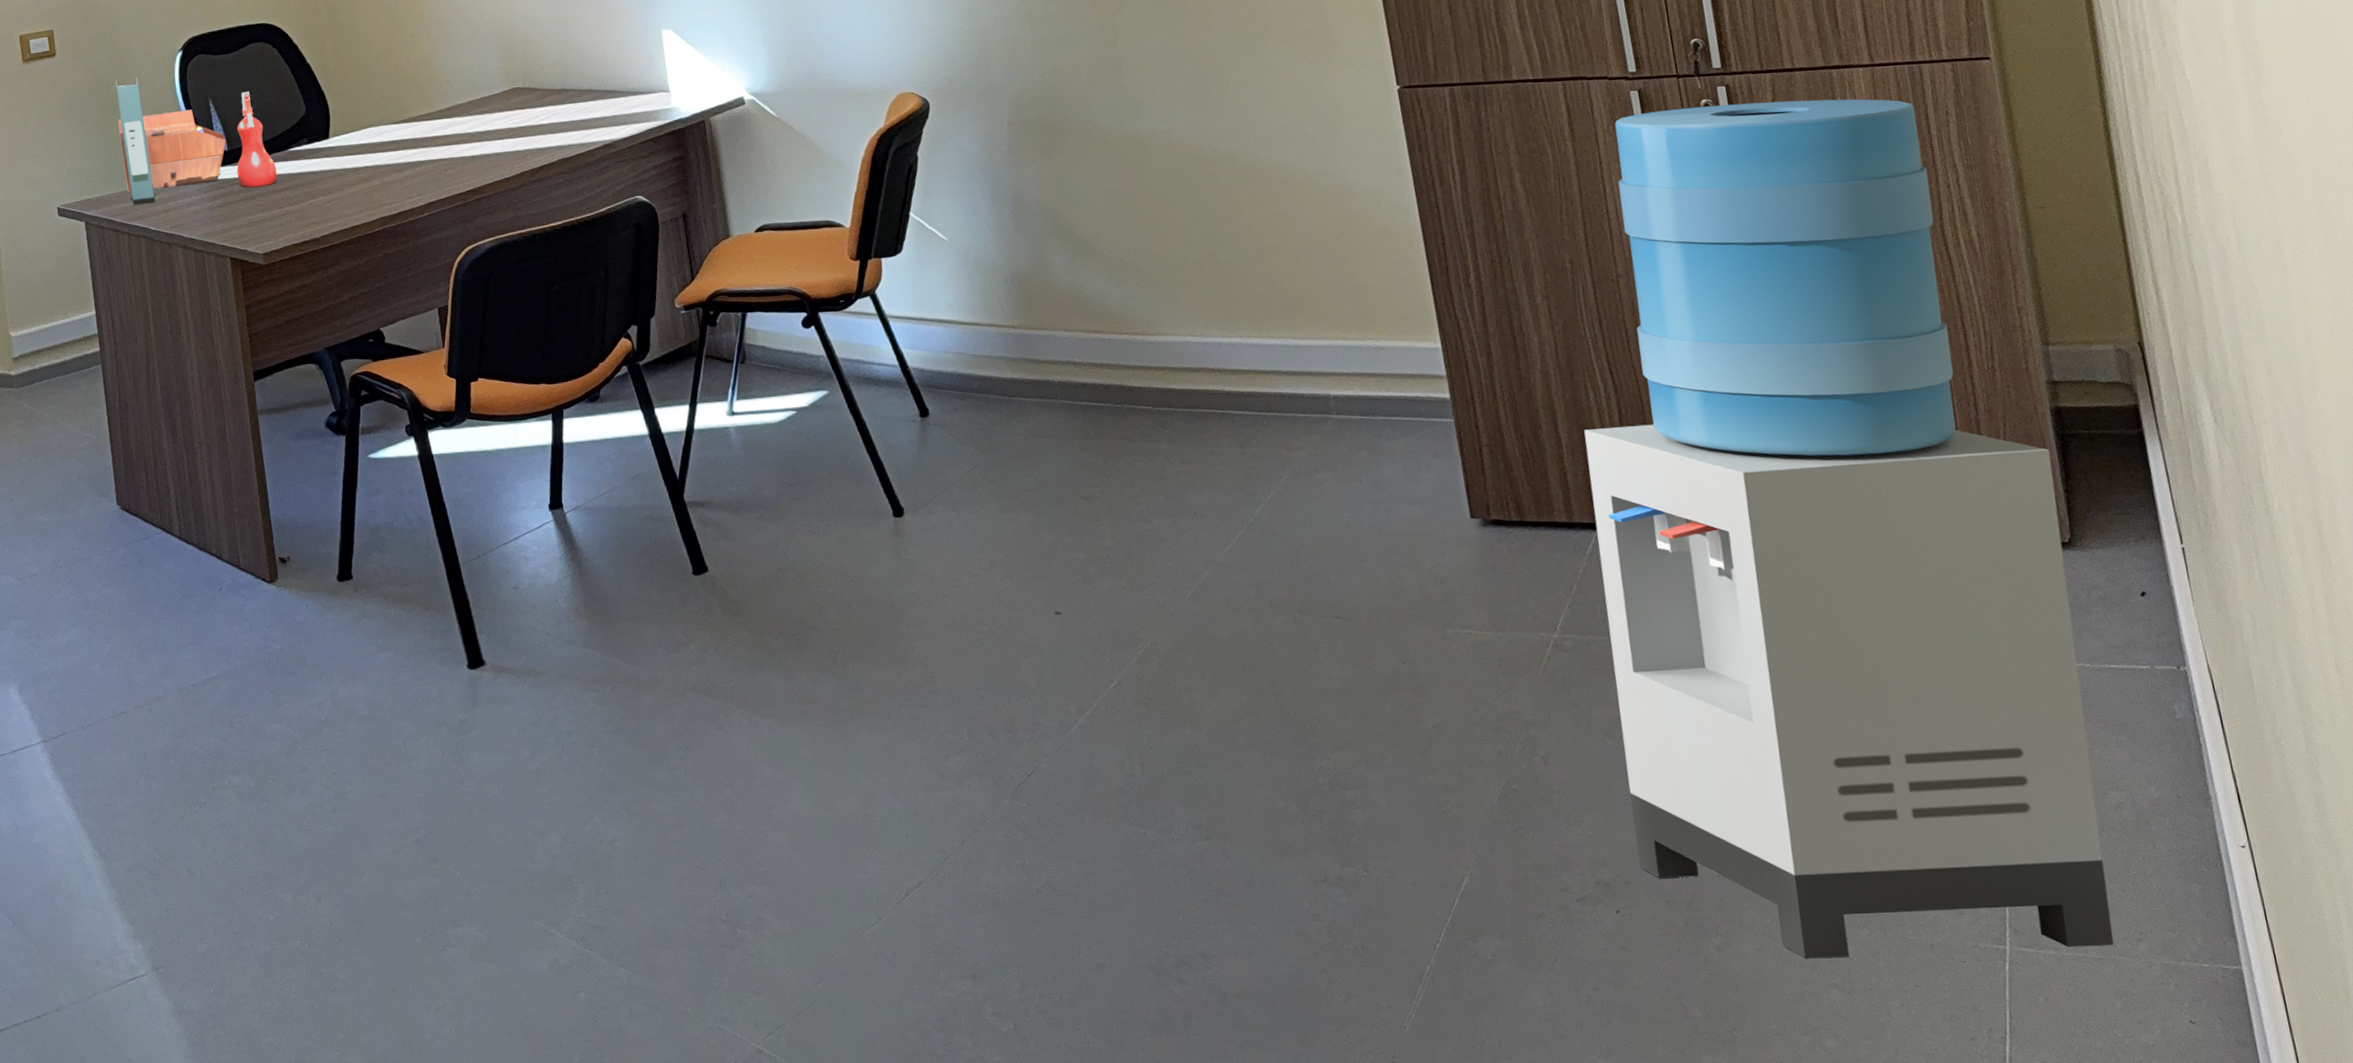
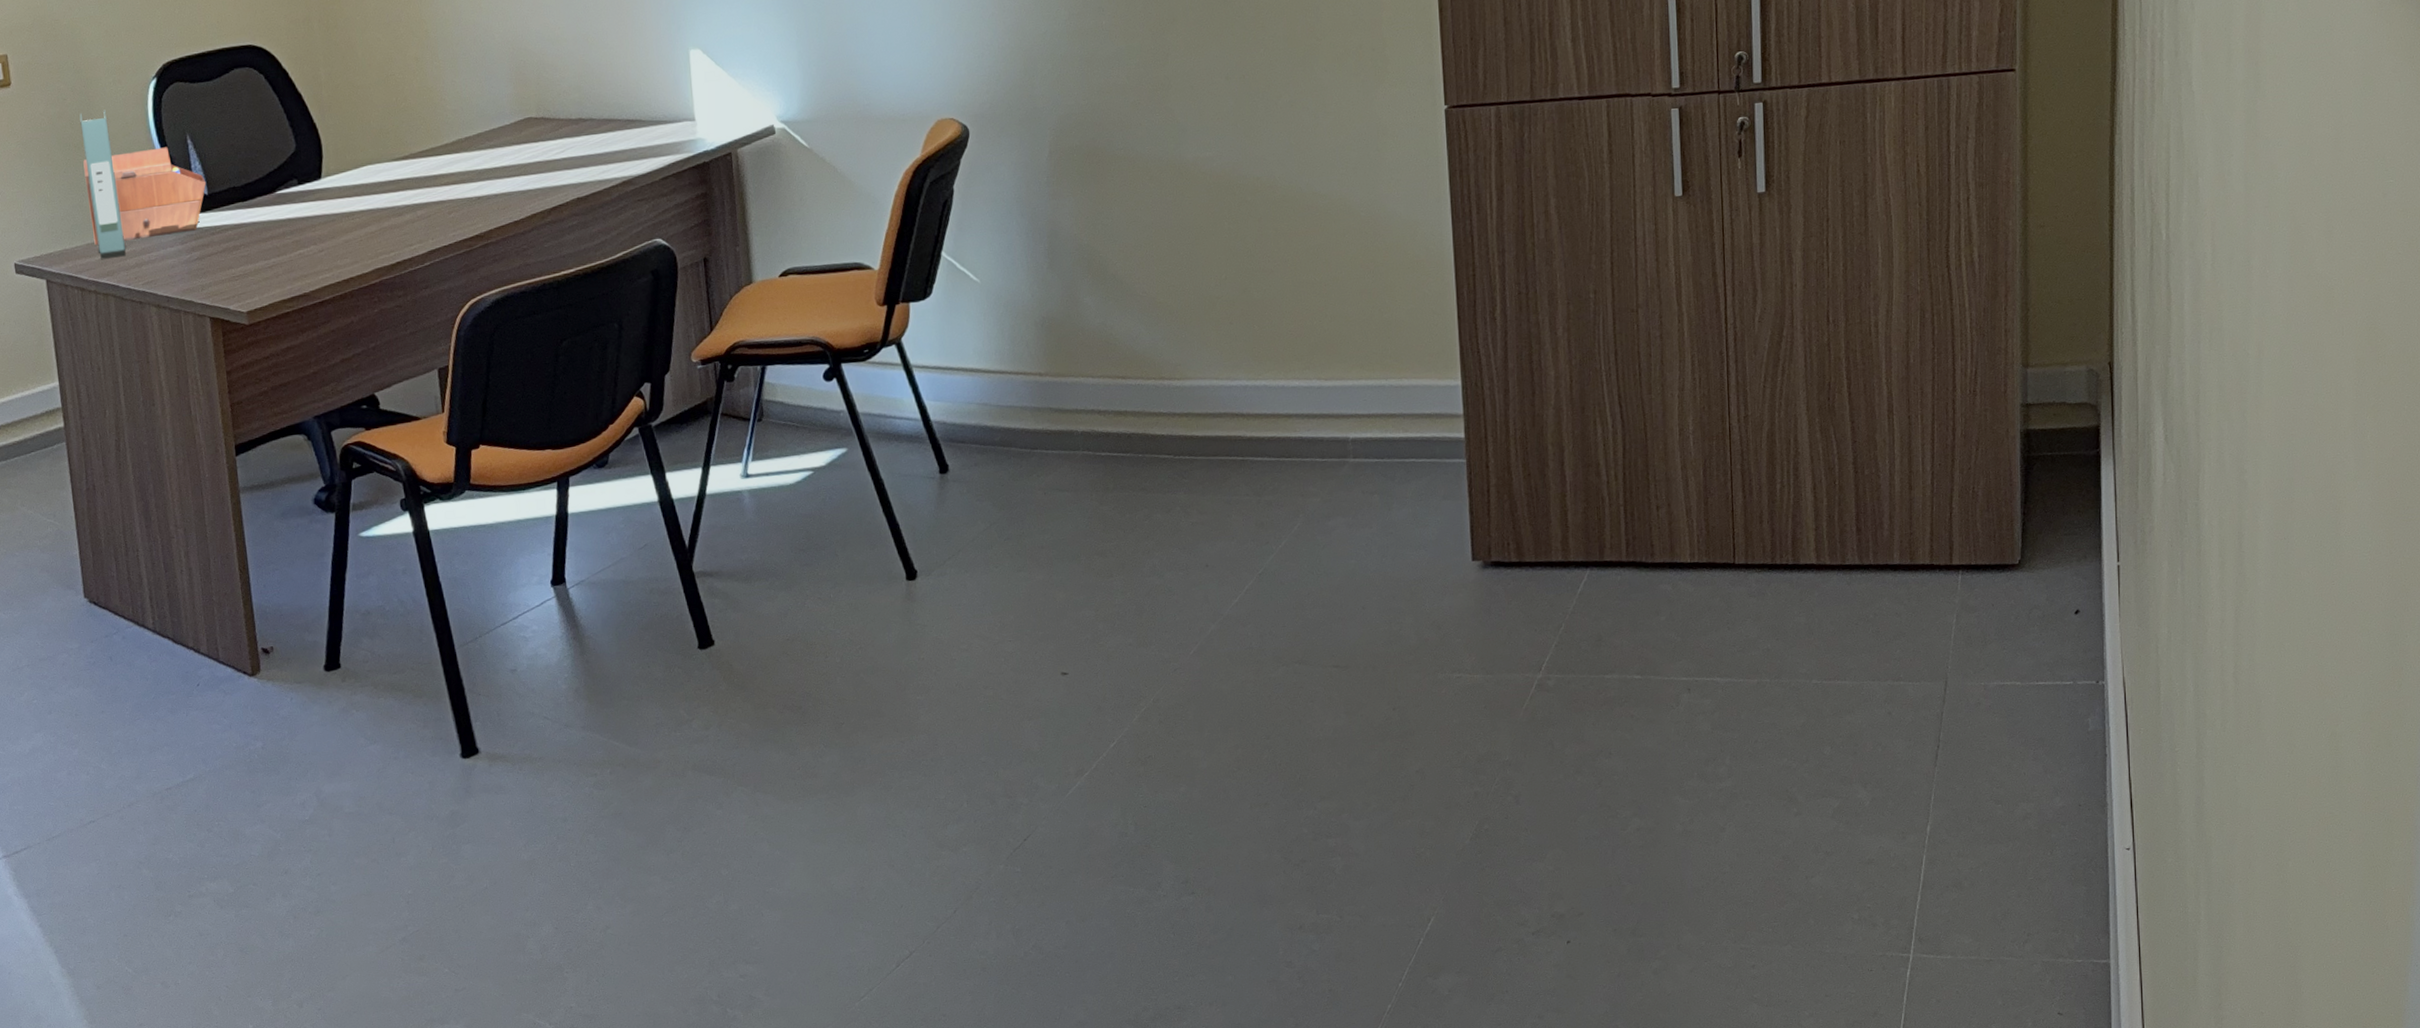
spray bottle: present [236,91,277,188] -> none [217,125,263,238]
water cooler: present [1584,99,2114,959] -> none [1588,114,2014,977]

